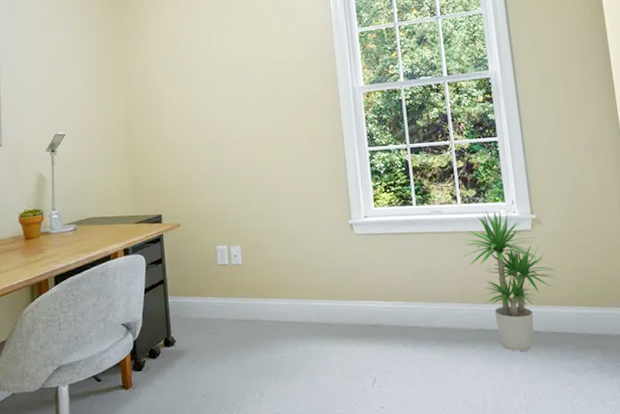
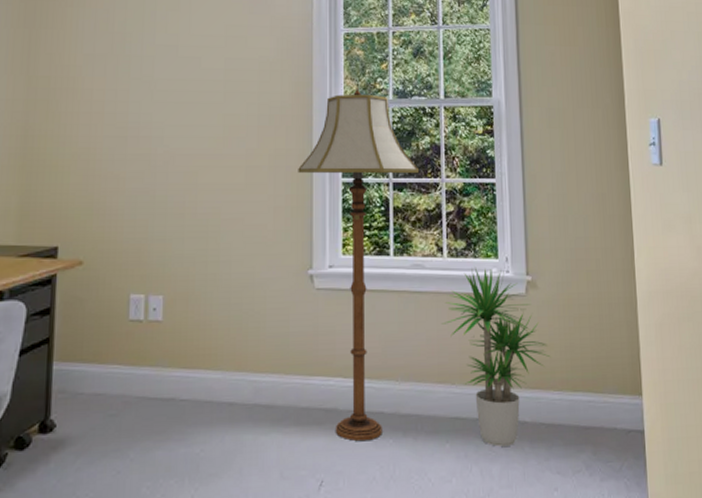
floor lamp: none [332,75,432,349] -> present [298,88,420,442]

